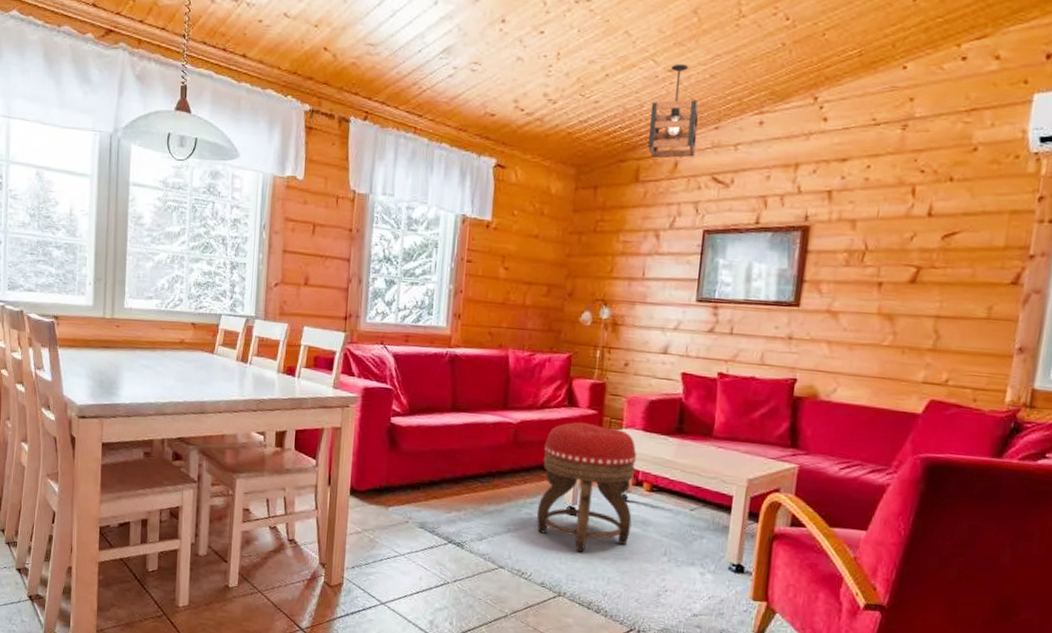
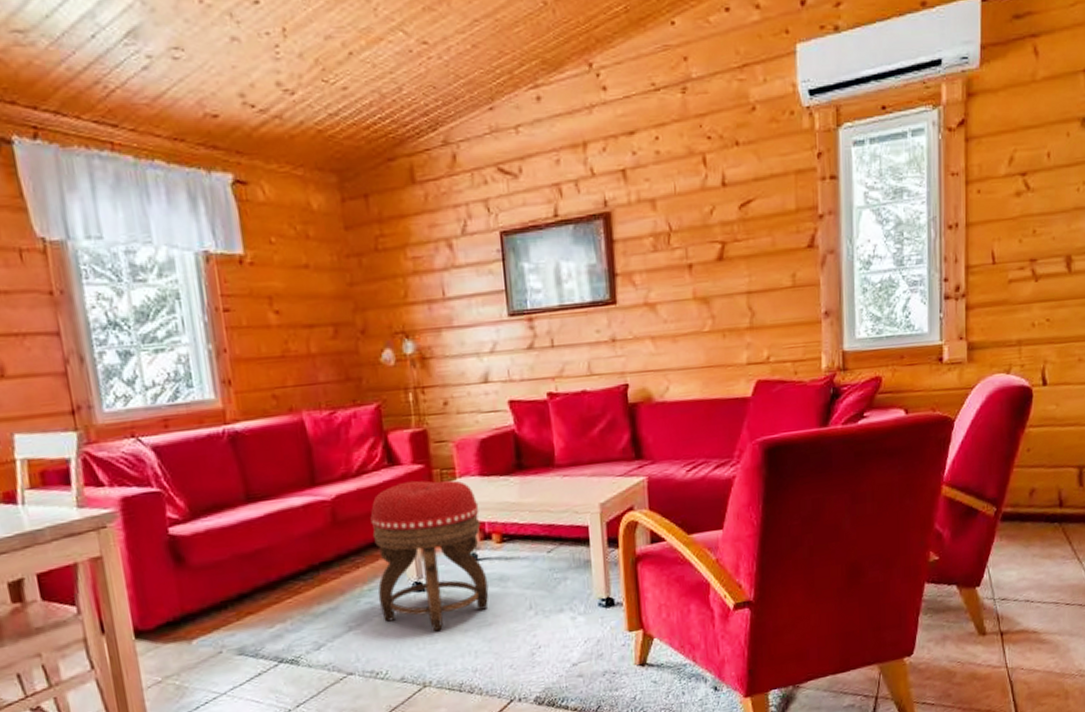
pendant light: present [647,63,699,159] -> none [411,33,474,153]

